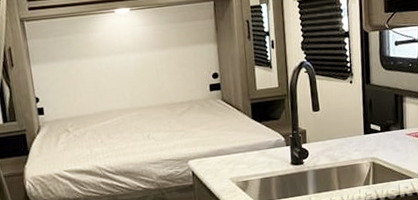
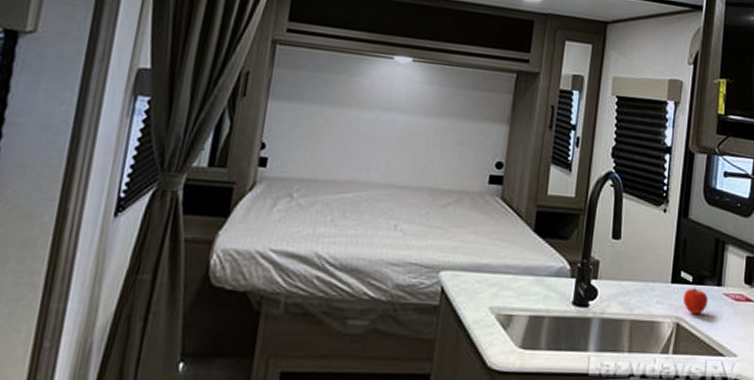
fruit: none [374,134,395,153] -> present [682,288,708,314]

